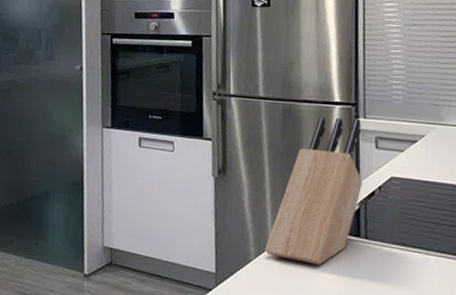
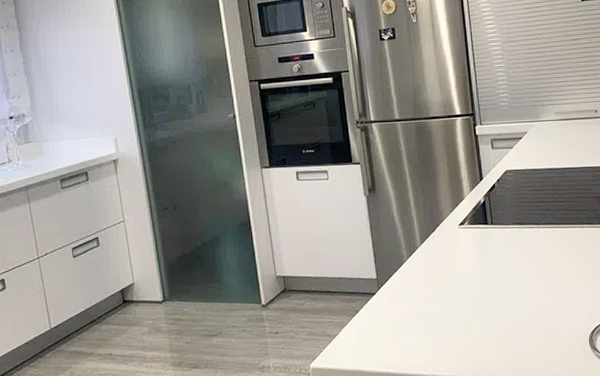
knife block: present [265,117,362,265] -> none [415,126,485,255]

